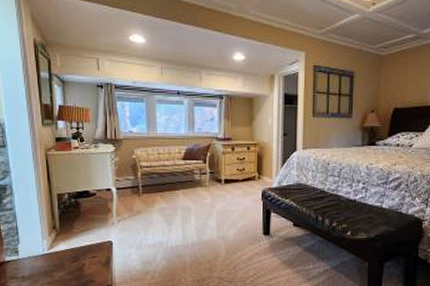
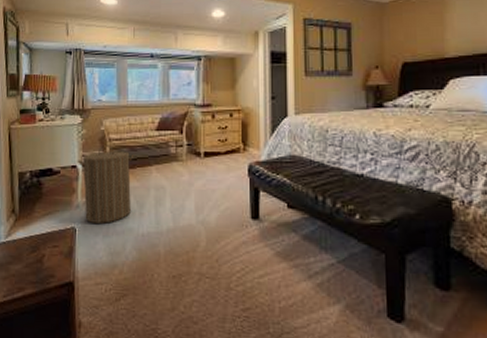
laundry hamper: none [112,172,163,238] -> present [78,145,134,223]

